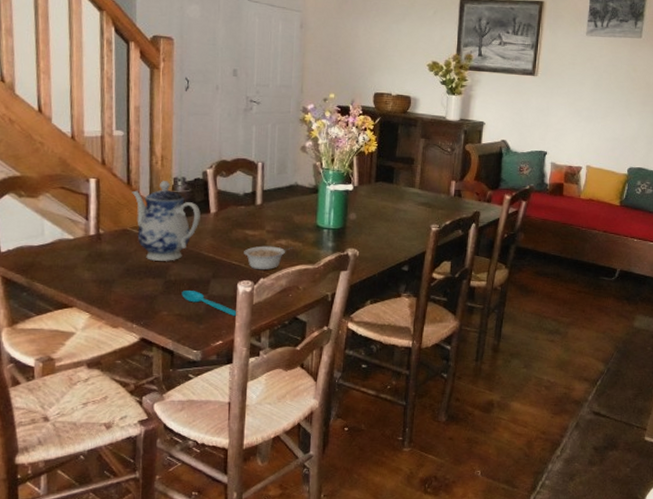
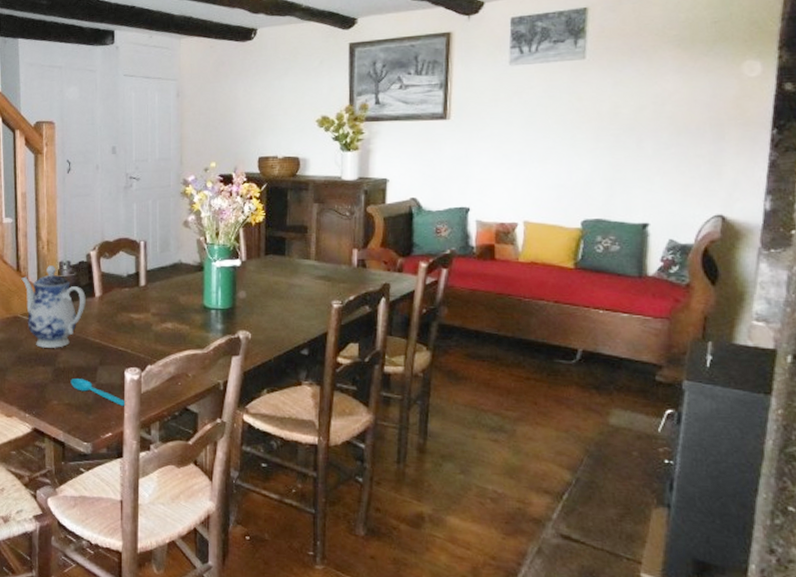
legume: present [244,246,294,270] -> none [130,330,180,356]

